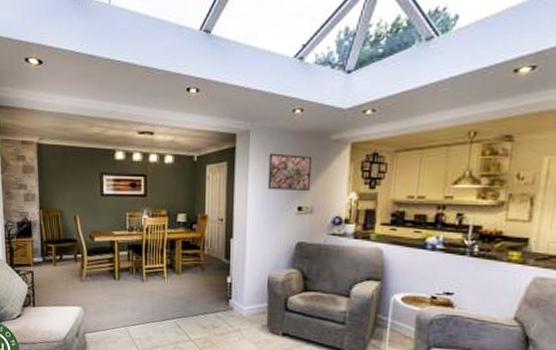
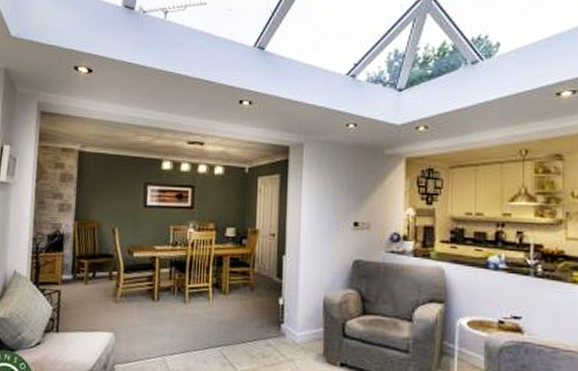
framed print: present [267,153,313,191] -> none [322,166,368,205]

